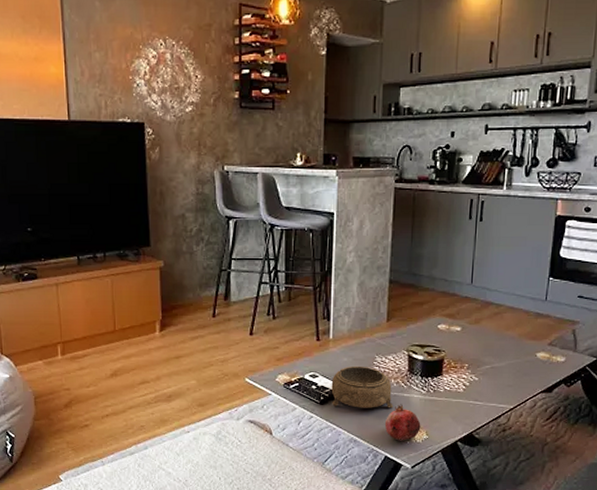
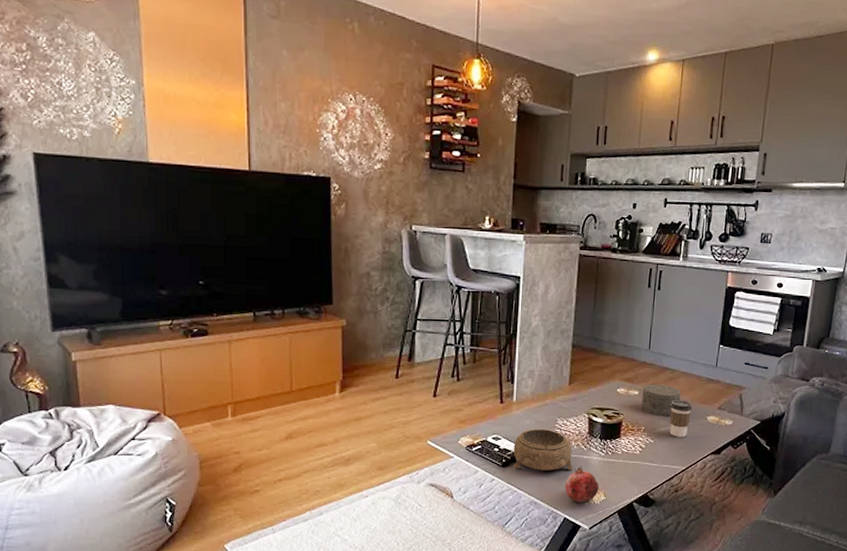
decorative box: none [464,320,507,352] -> present [641,384,681,416]
coffee cup: none [495,336,520,375] -> present [669,400,693,437]

